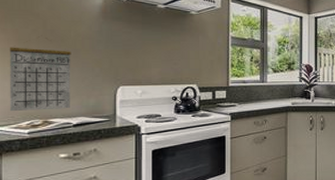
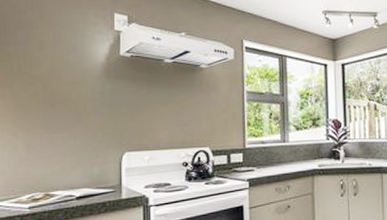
calendar: present [10,36,71,112] -> none [9,101,73,185]

